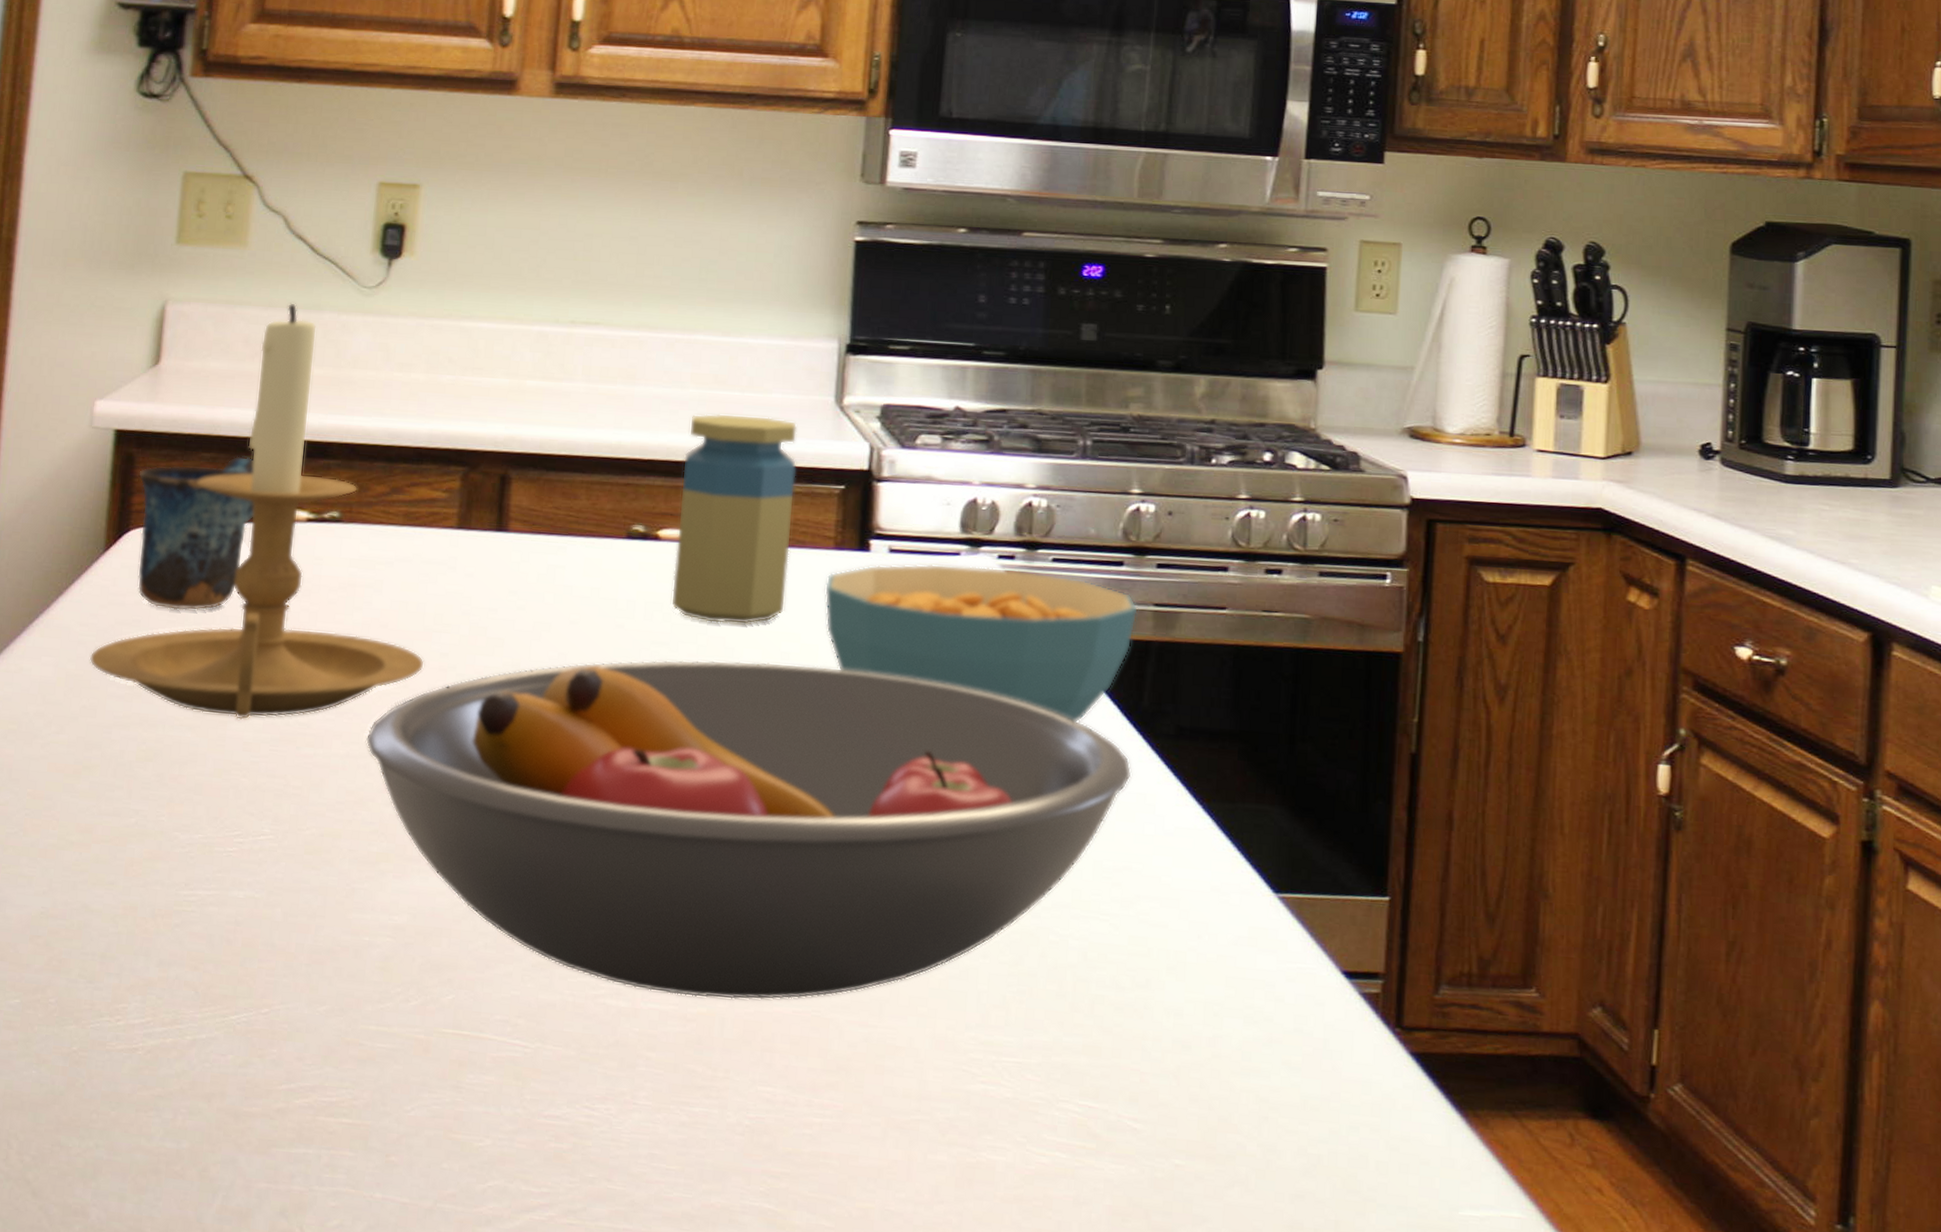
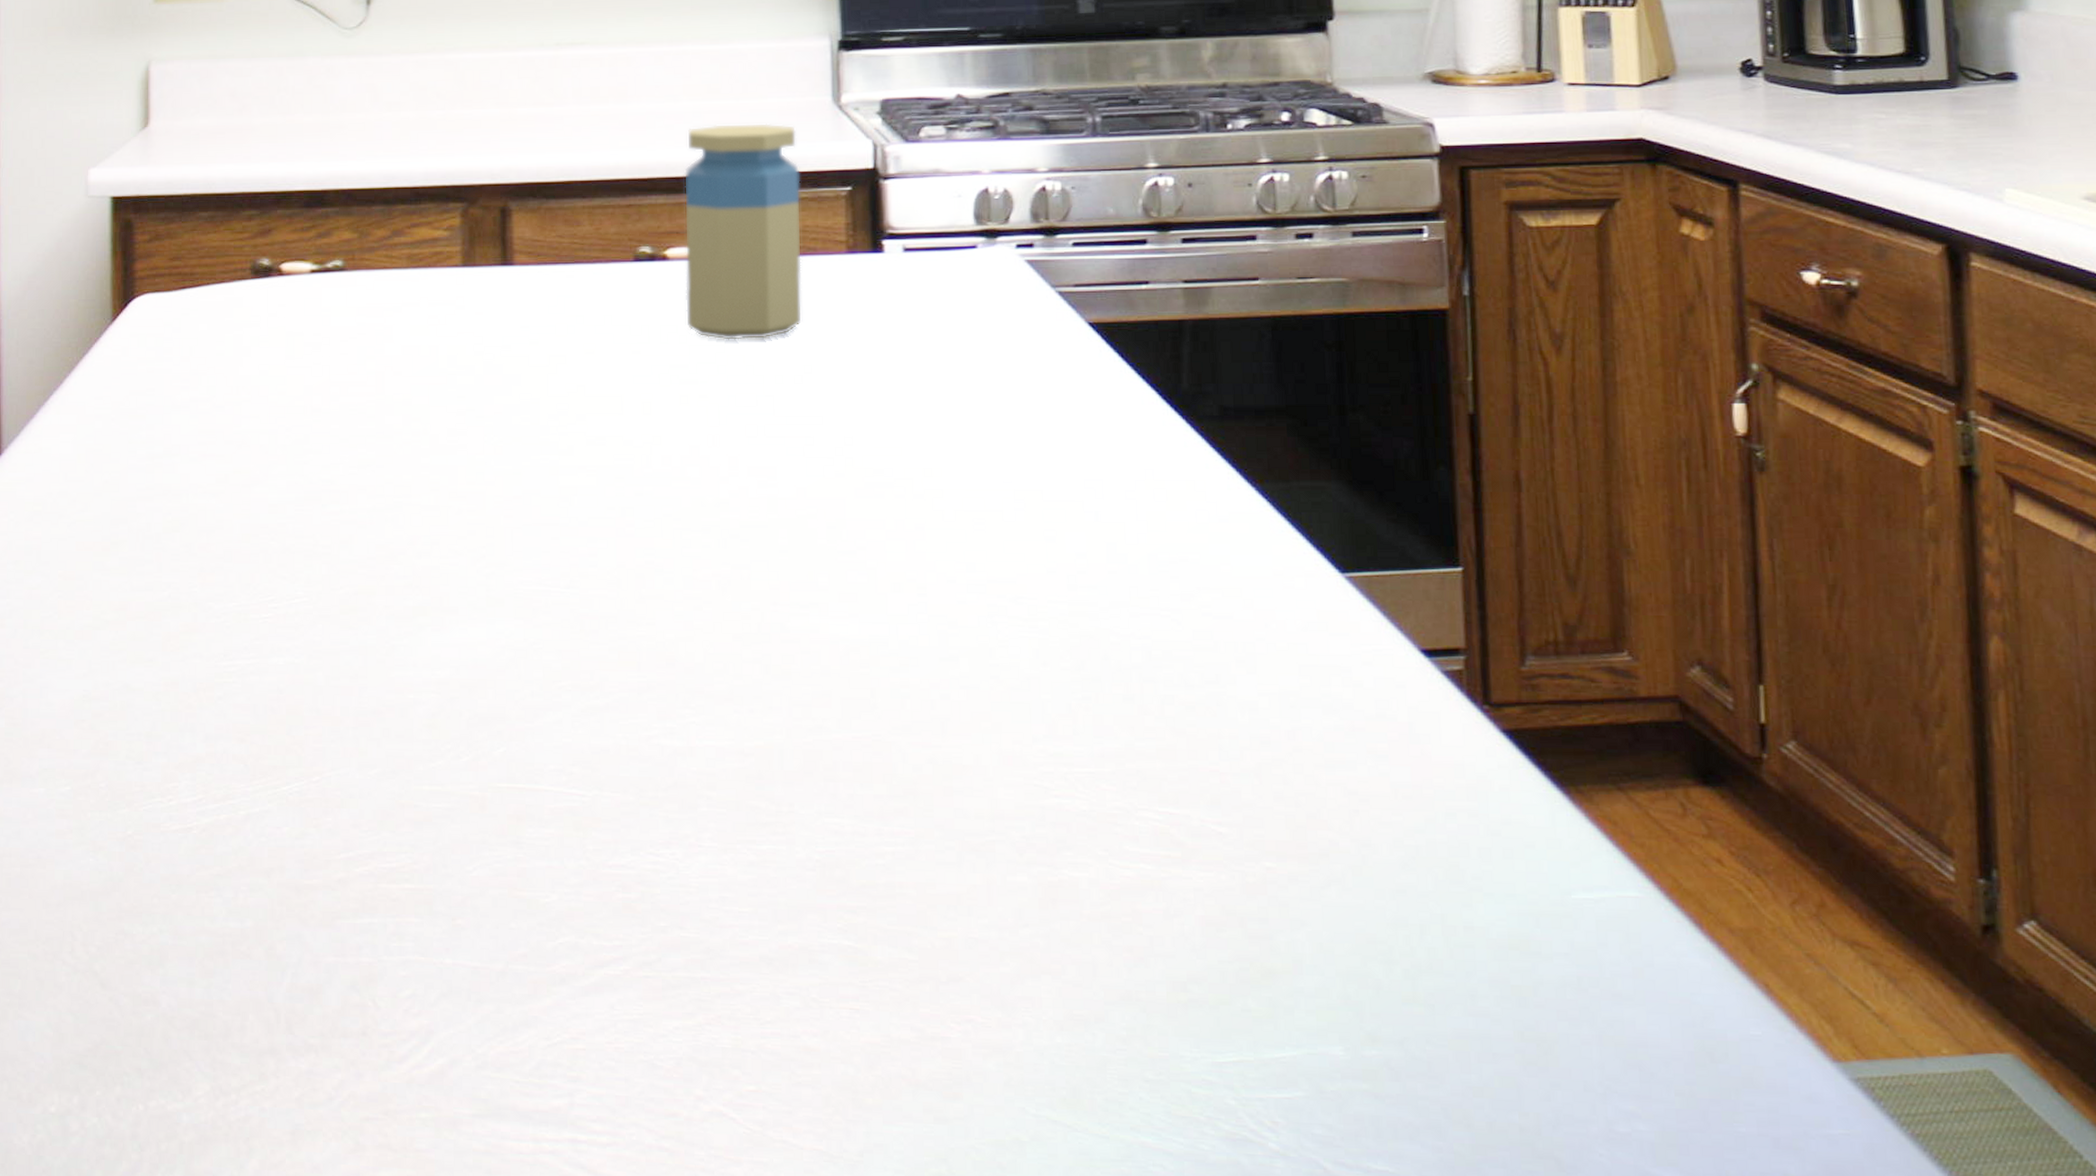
candle holder: present [89,303,424,720] -> none [107,51,442,482]
mug: present [137,456,254,611] -> none [139,212,256,375]
fruit bowl: present [365,660,1132,1000] -> none [390,375,1178,730]
cereal bowl: present [824,563,1139,723] -> none [841,257,1168,412]

